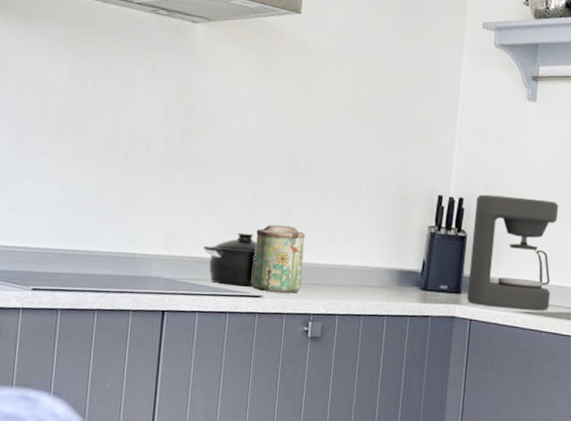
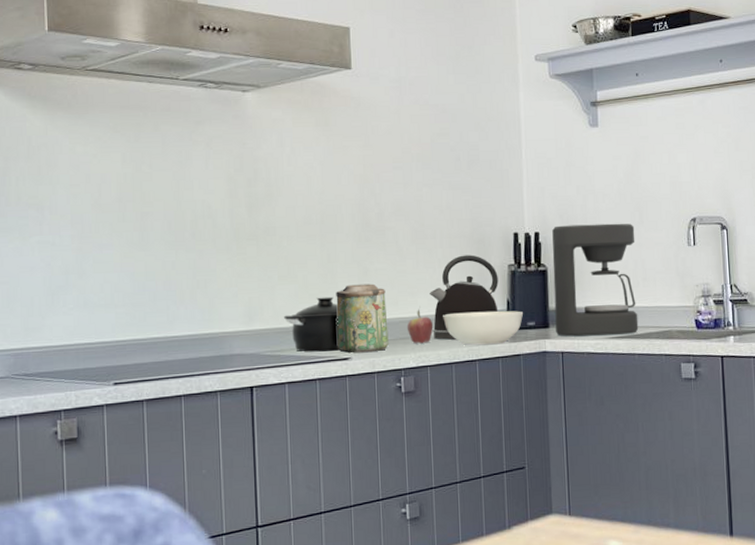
fruit: none [321,256,348,292] -> present [406,307,434,344]
kettle: none [346,210,418,292] -> present [430,255,499,340]
bowl: none [357,265,438,304] -> present [443,310,524,346]

